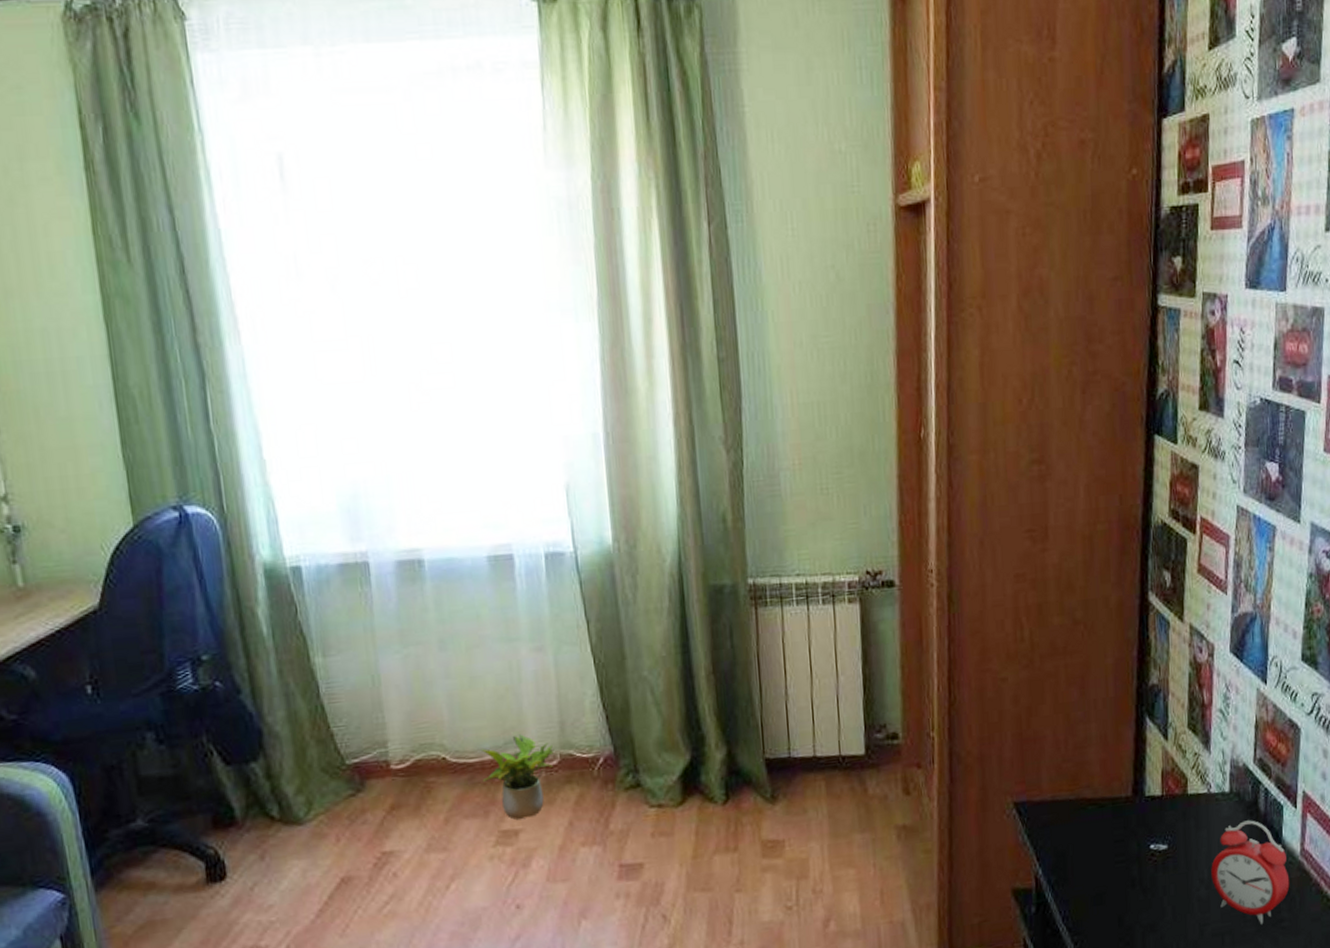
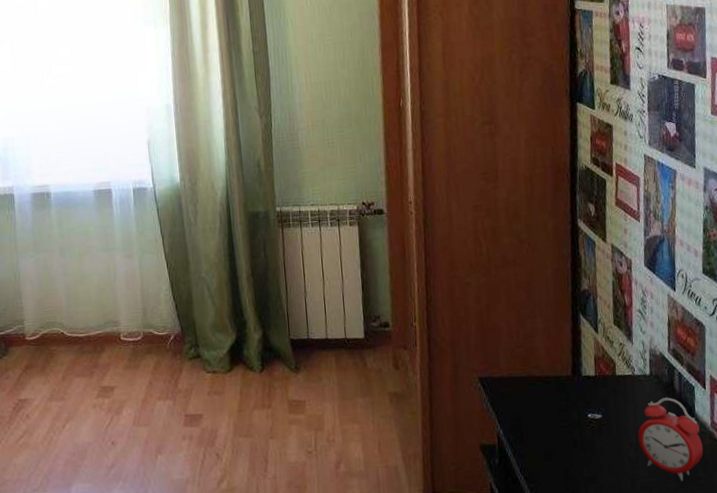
potted plant: present [480,734,554,820] -> none [87,317,139,379]

